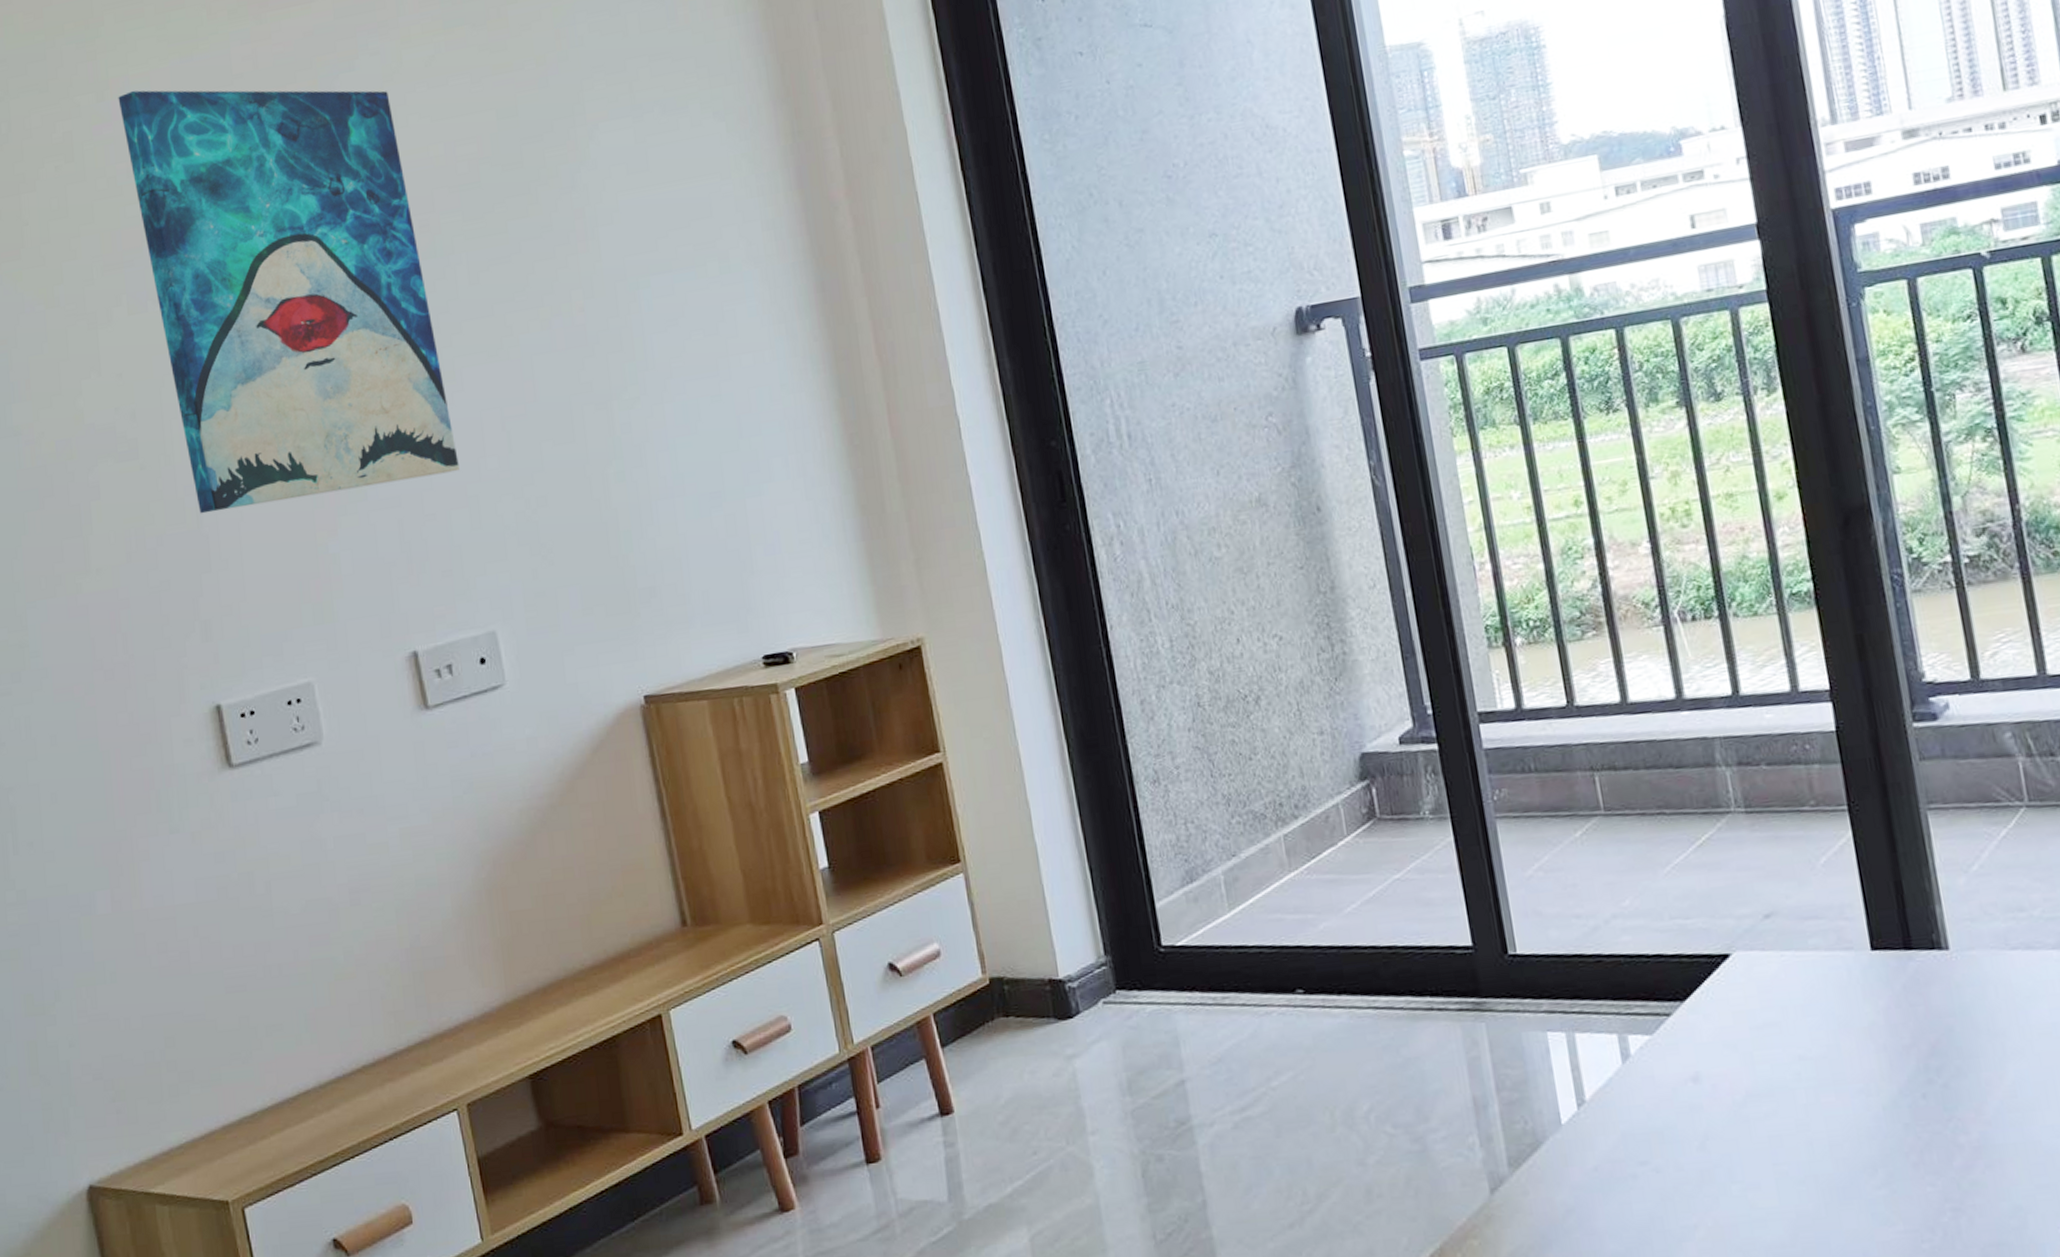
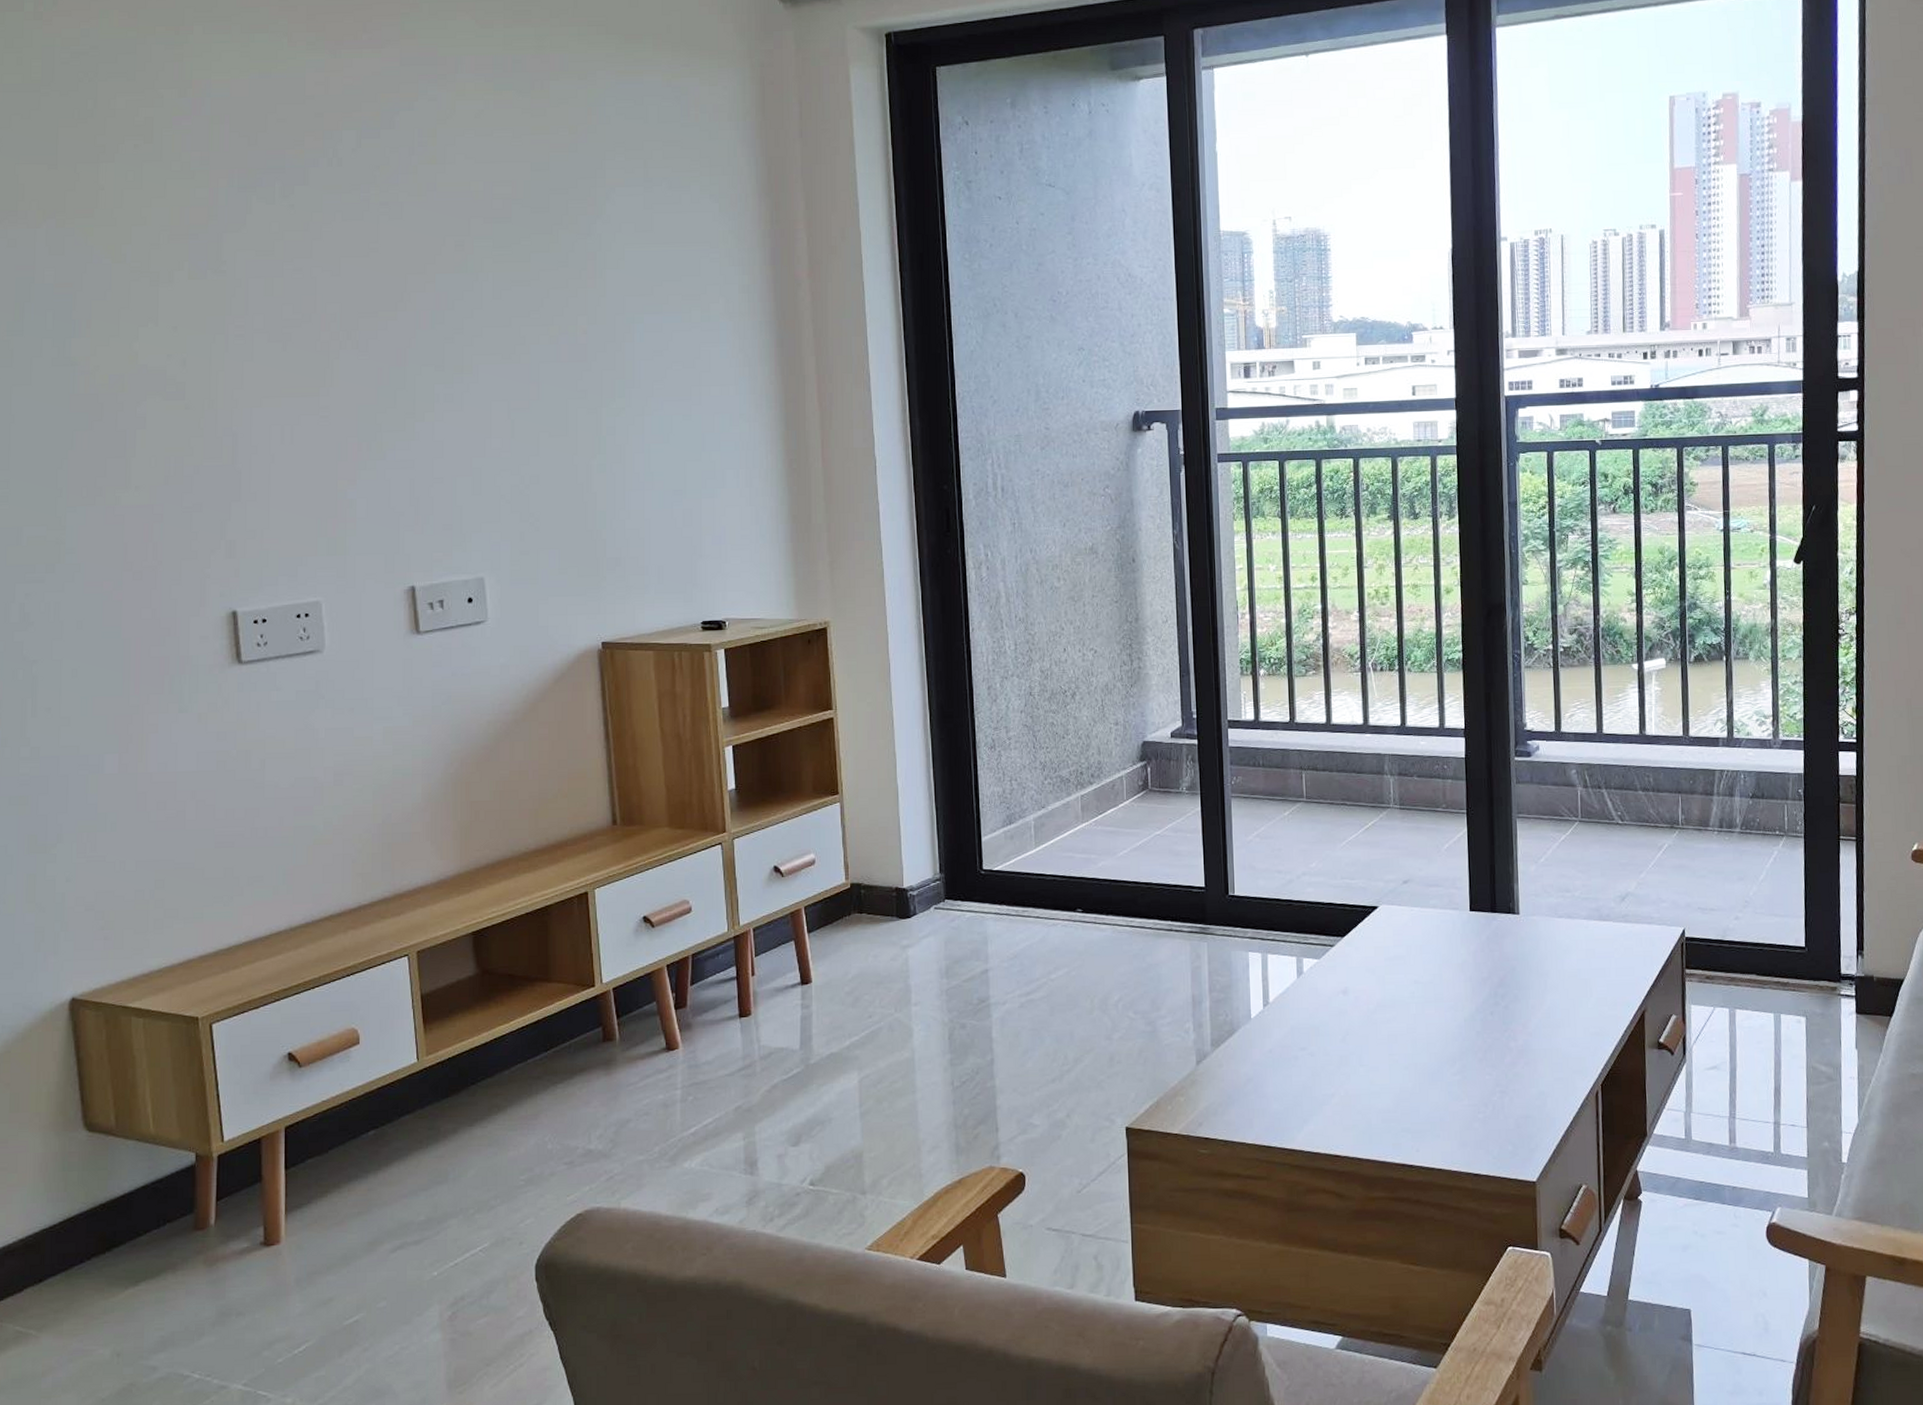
wall art: present [118,90,459,514] -> none [199,93,468,453]

